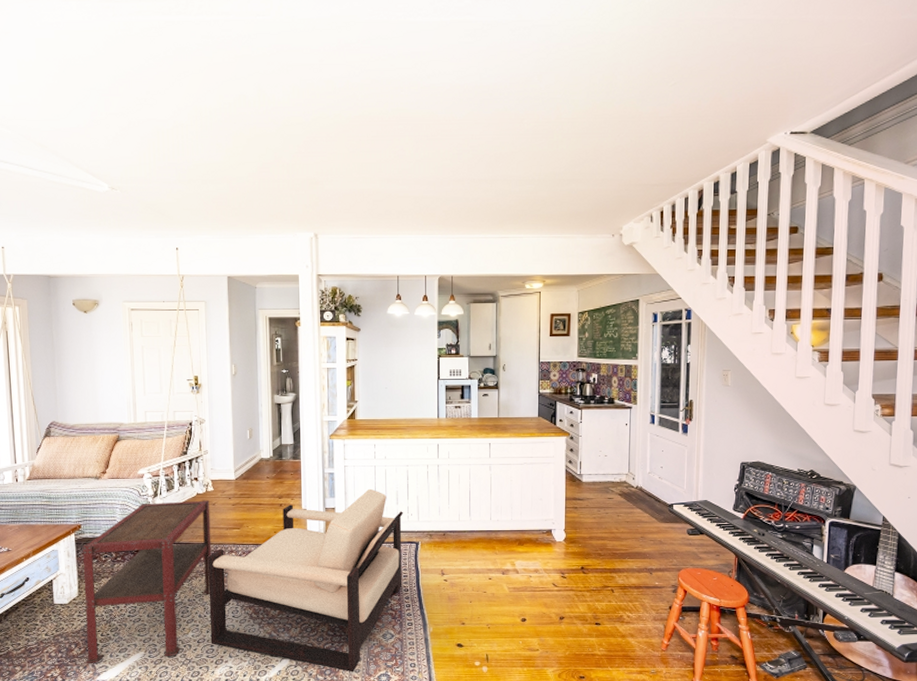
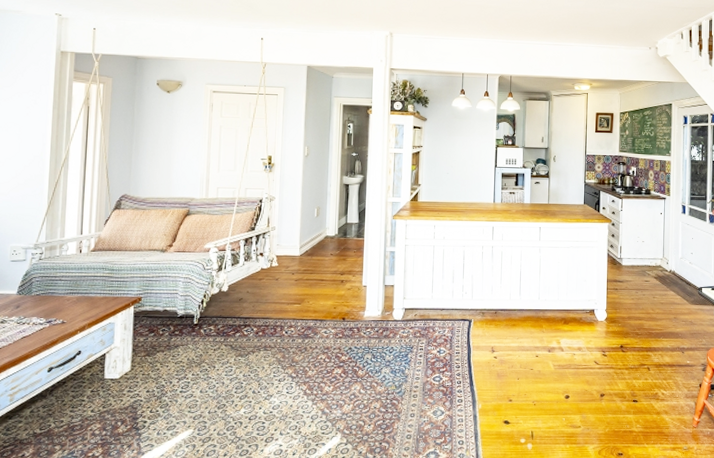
side table: present [82,500,212,664] -> none [130,275,273,443]
armchair: present [207,488,404,672] -> none [262,267,459,450]

